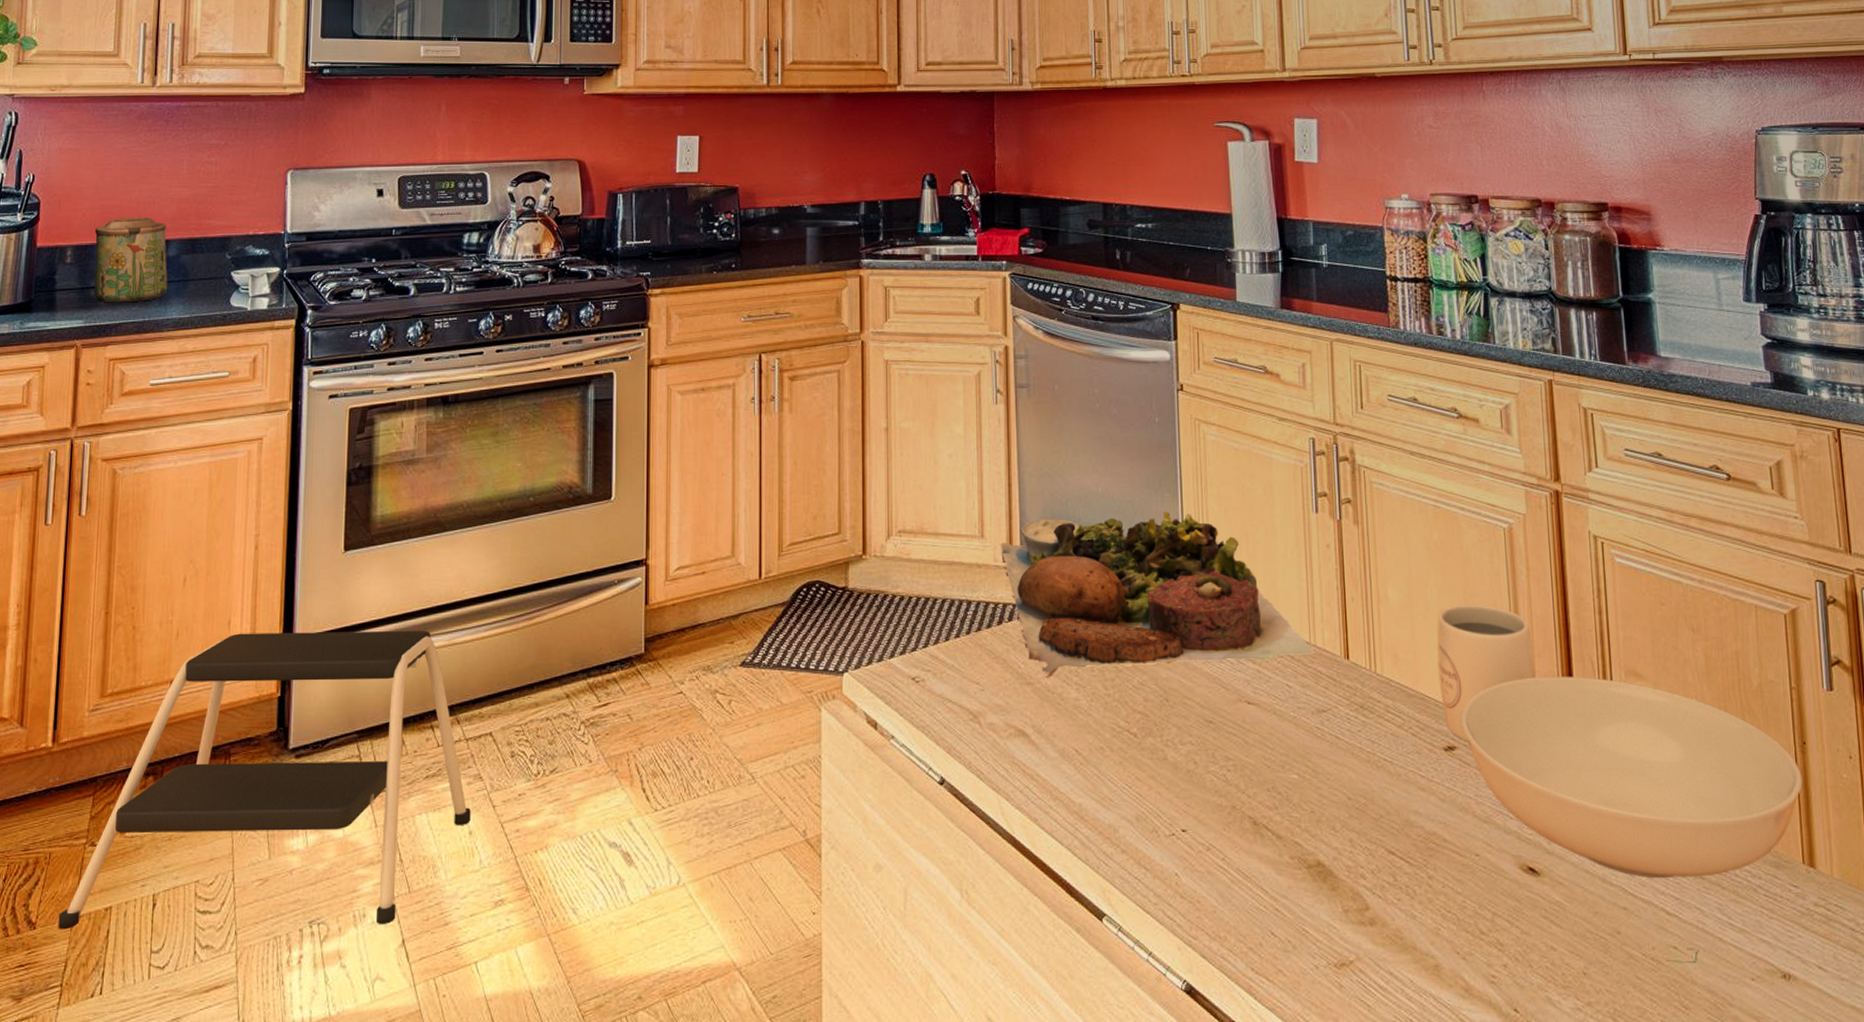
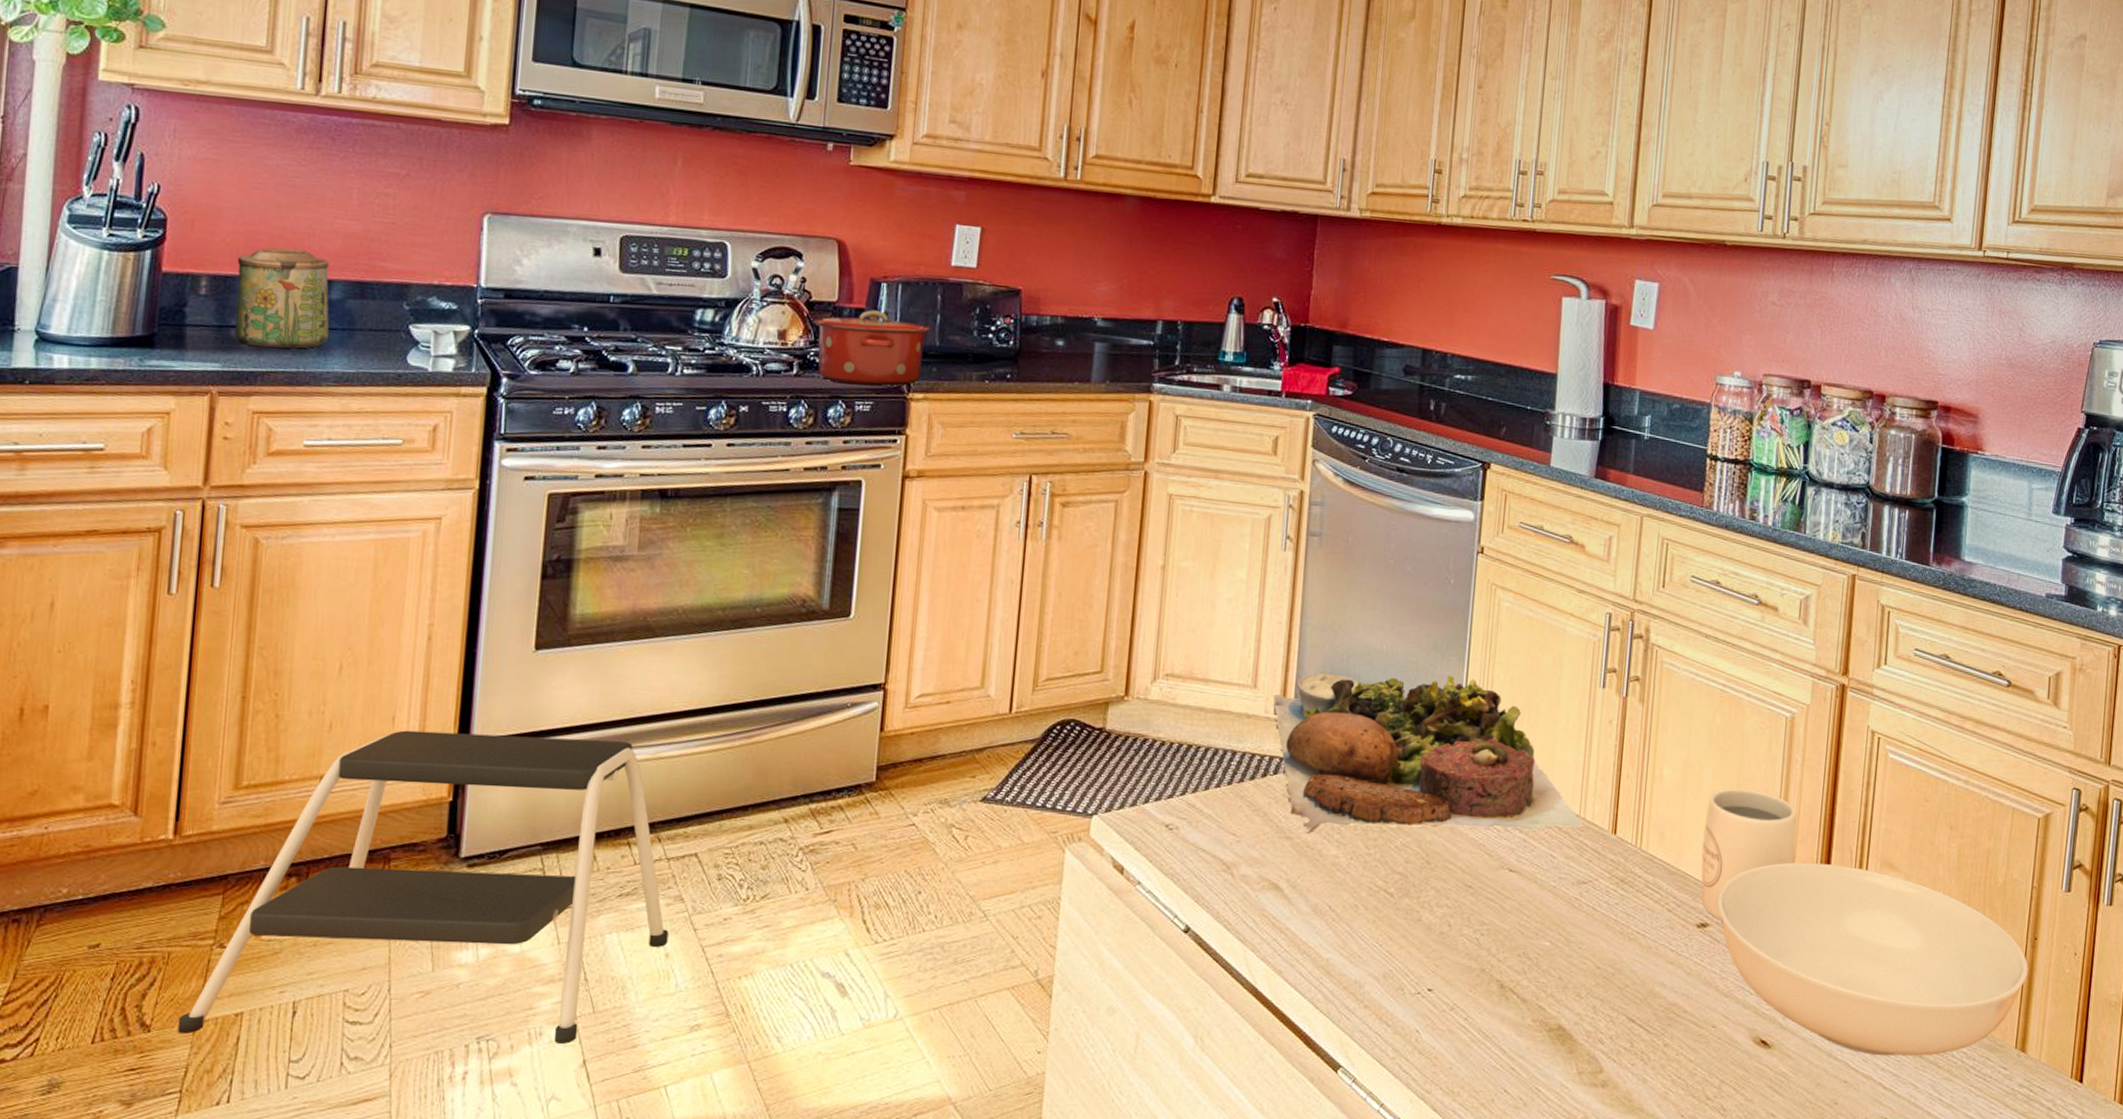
casserole: none [562,219,664,287] -> present [813,310,932,387]

